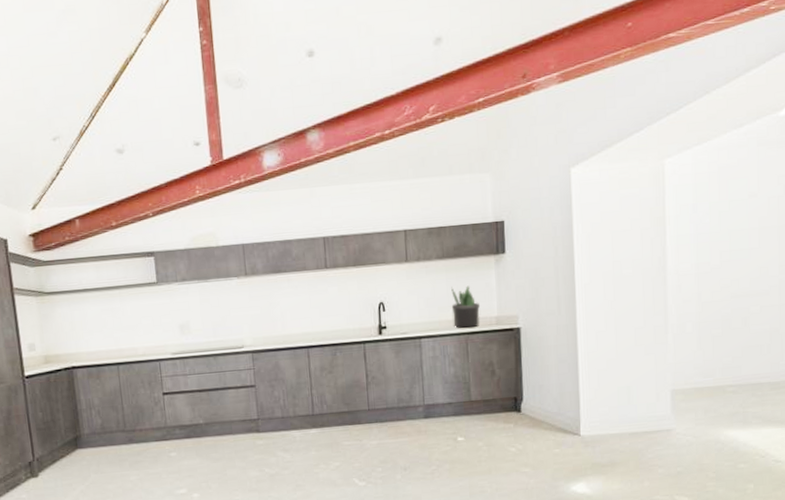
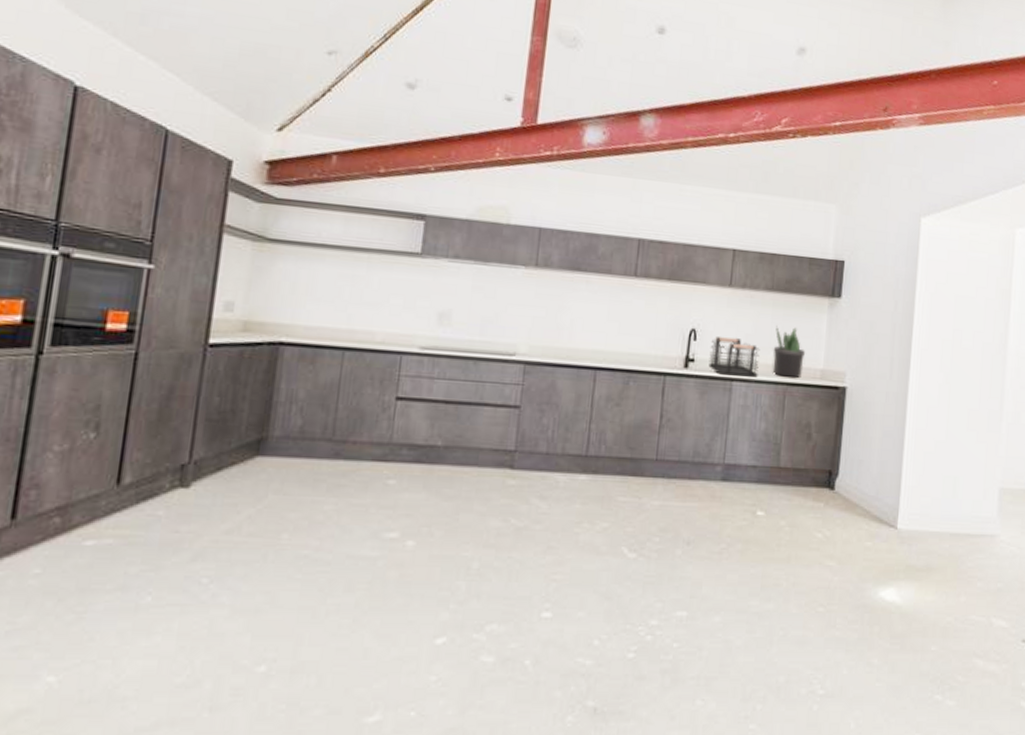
dish rack: none [398,303,442,336] -> present [708,337,760,379]

